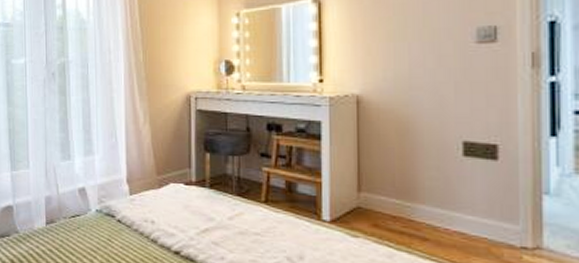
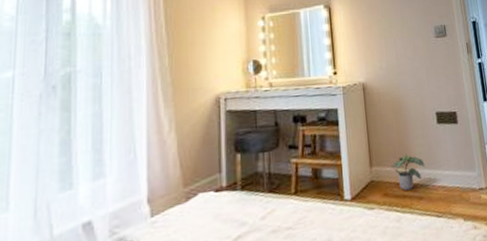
potted plant: none [387,185,437,227] -> present [391,154,425,191]

